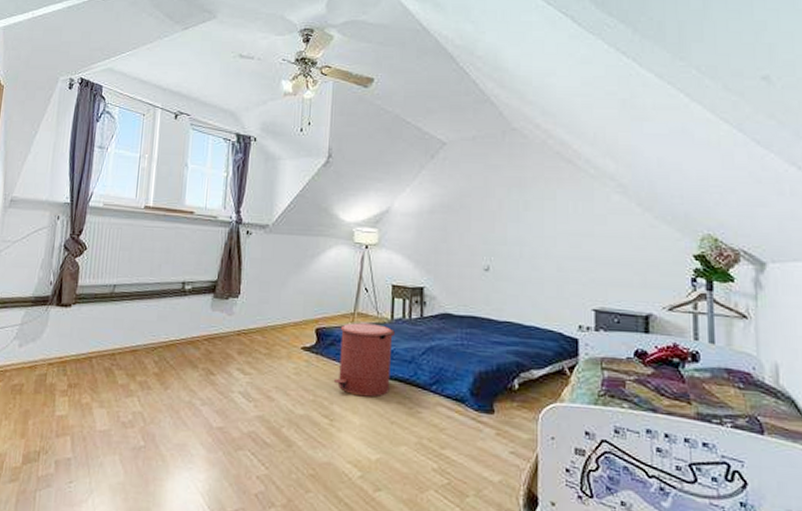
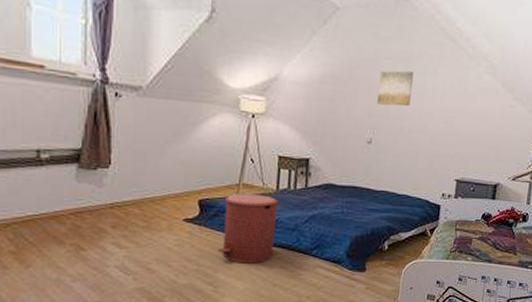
wall art: none [492,195,529,232] -> present [377,70,413,107]

